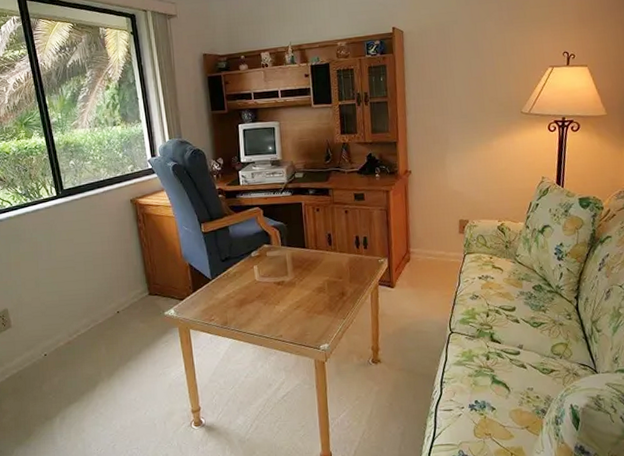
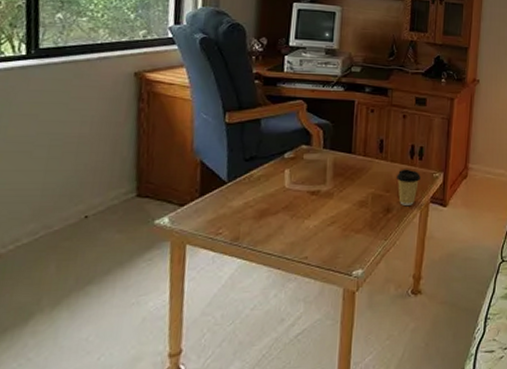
coffee cup: none [346,257,368,289] -> present [397,169,421,205]

